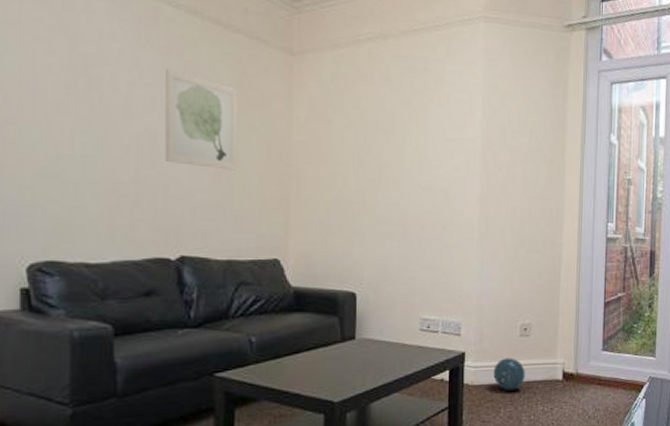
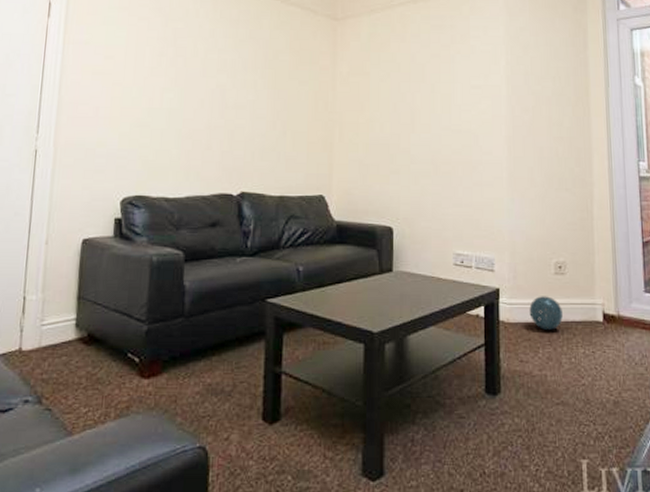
wall art: present [165,68,238,170] -> none [231,36,291,118]

